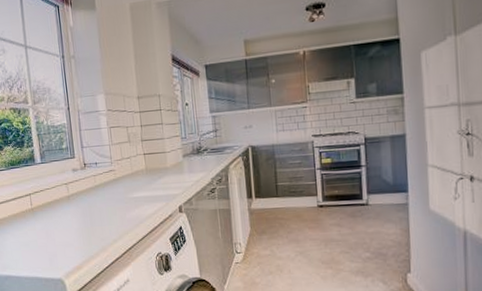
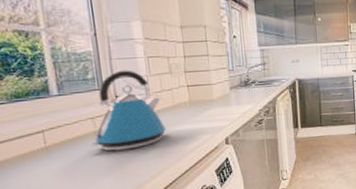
kettle: none [64,139,125,215] -> present [89,70,166,151]

